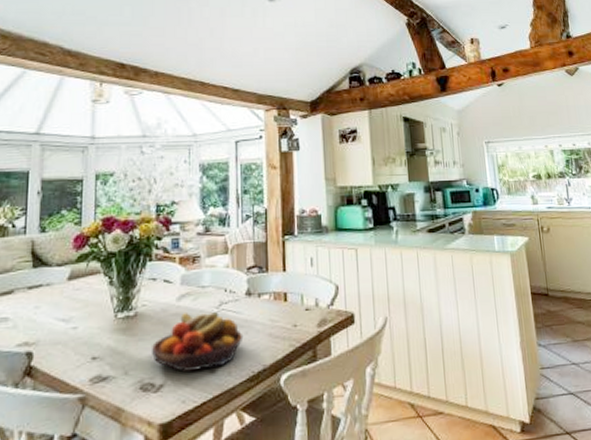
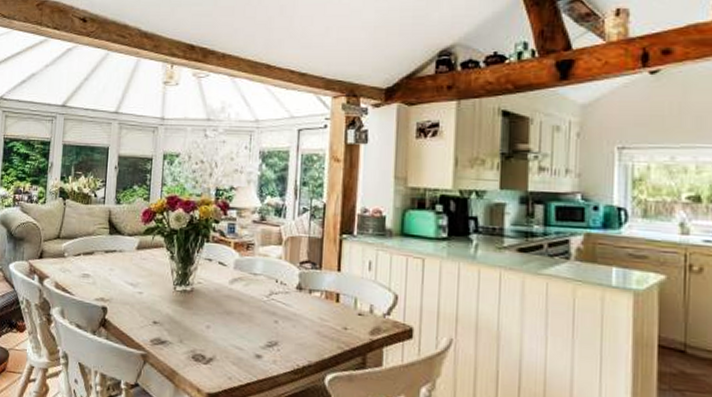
fruit bowl: present [151,311,244,372] -> none [203,296,291,353]

